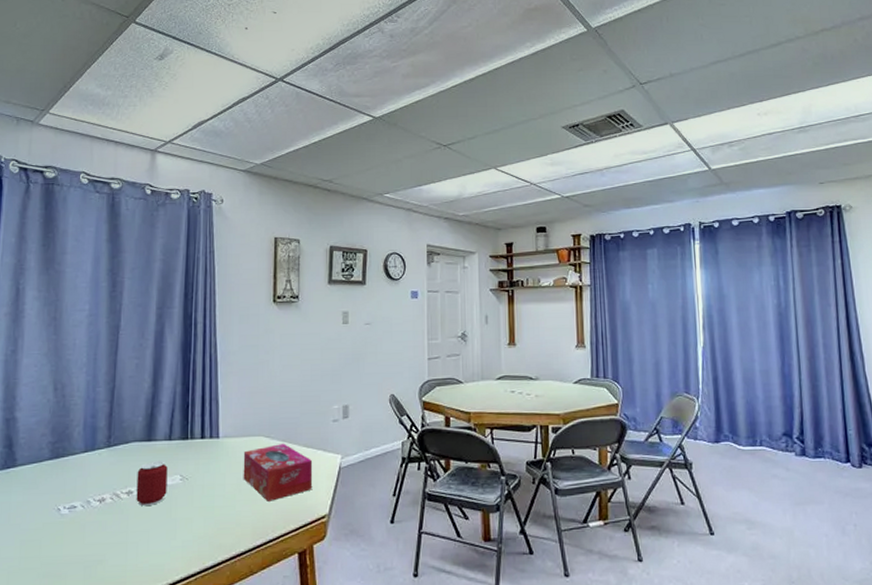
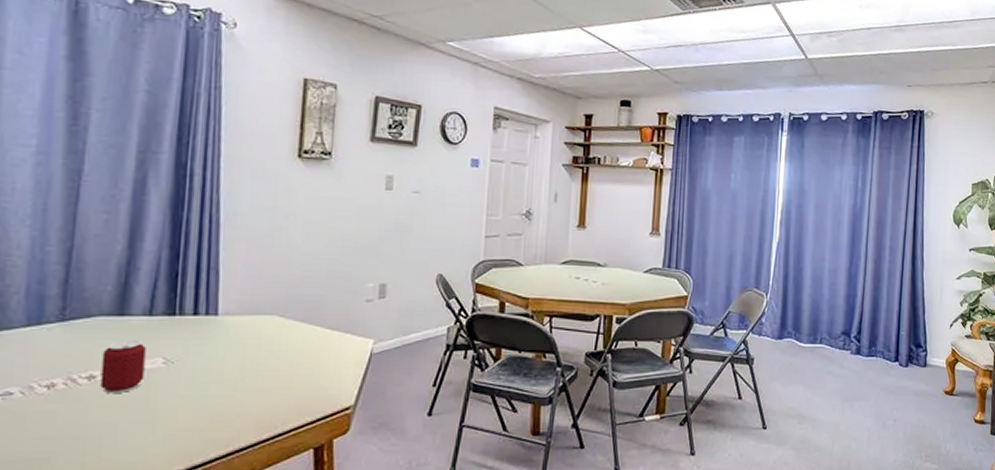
tissue box: present [243,444,313,501] -> none [247,325,338,390]

